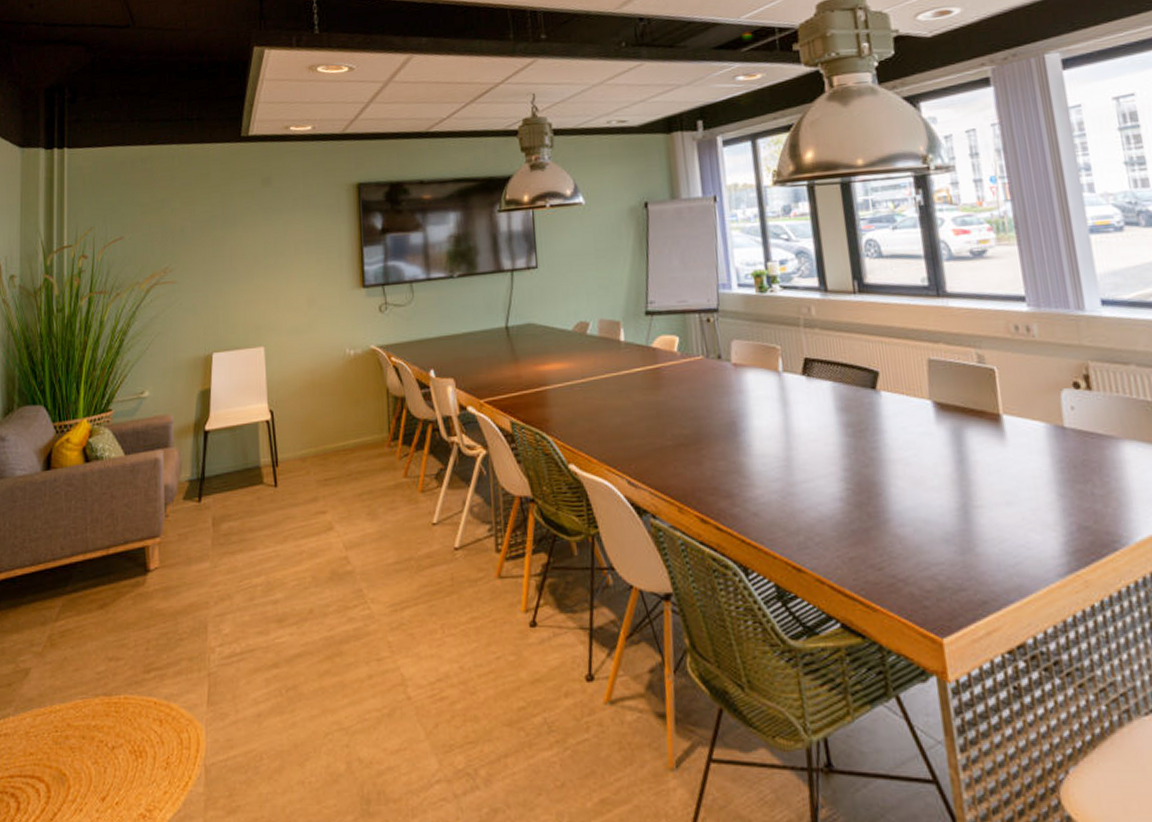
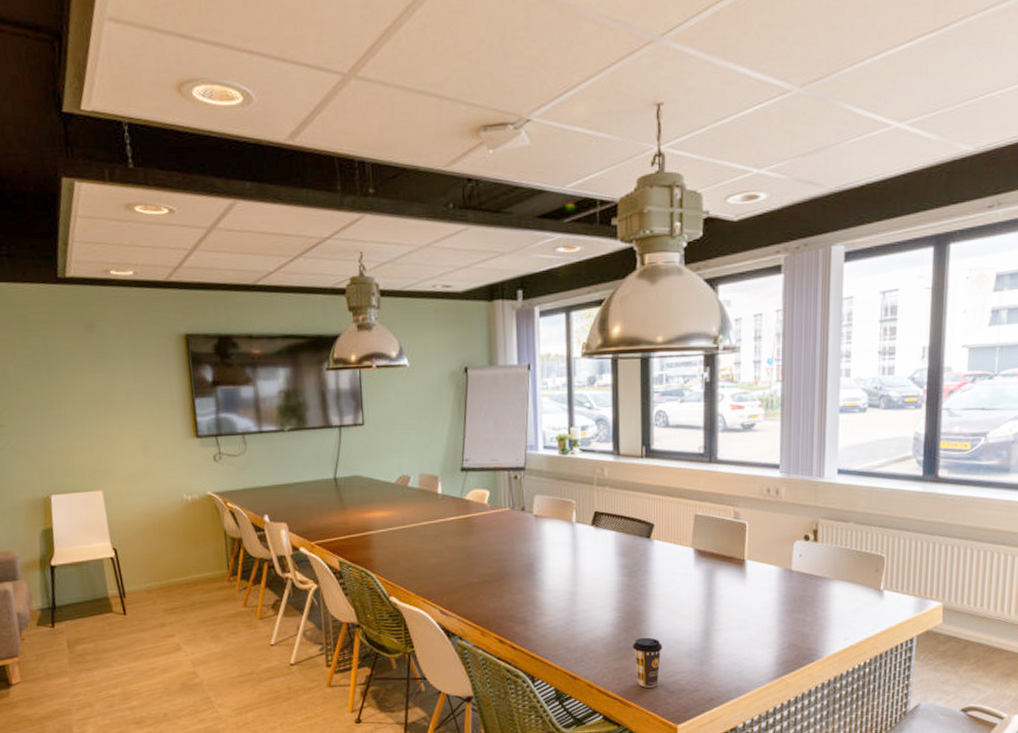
coffee cup: none [869,516,910,584] -> present [633,637,662,687]

